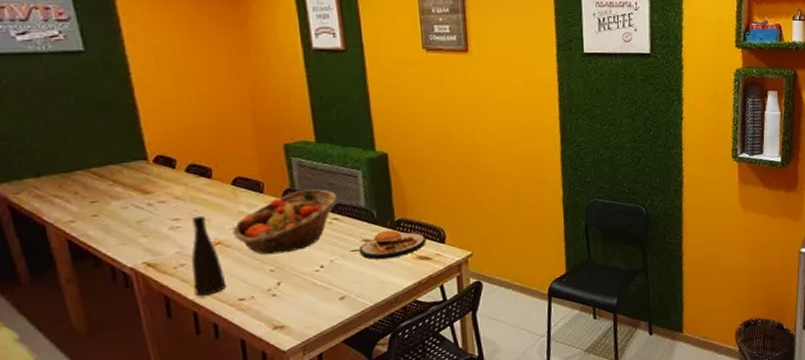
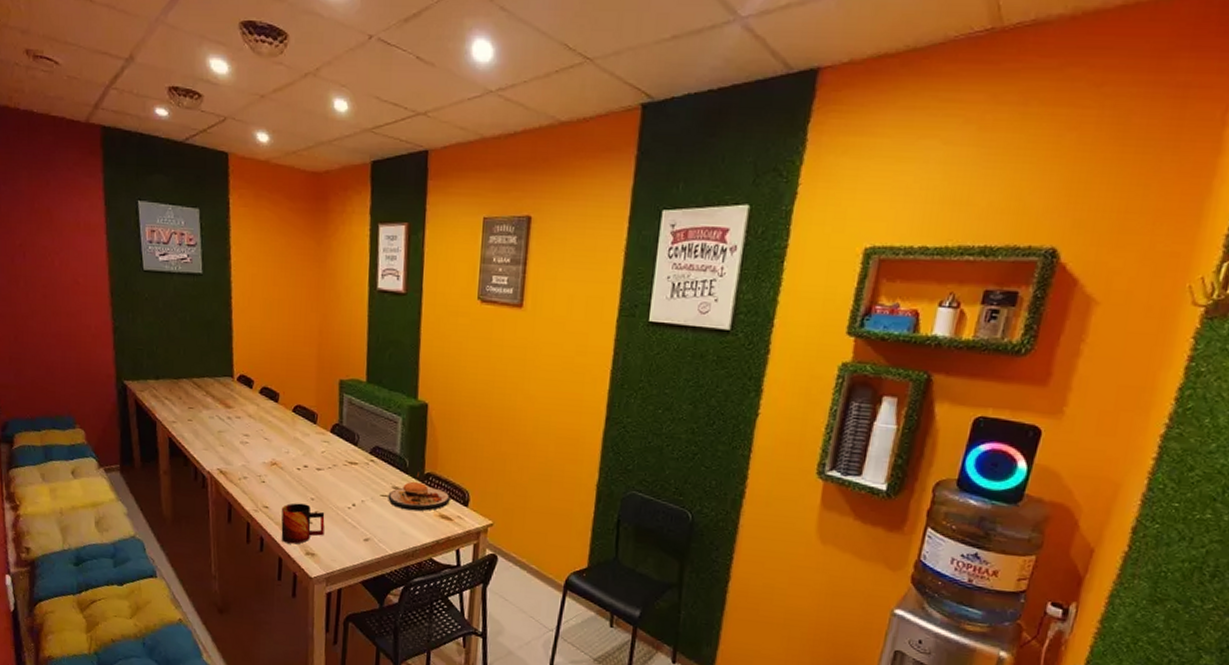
vase: present [191,215,227,296] -> none [250,435,276,510]
fruit basket: present [232,188,337,255] -> none [287,426,376,485]
mug: none [236,277,292,324] -> present [281,503,325,544]

